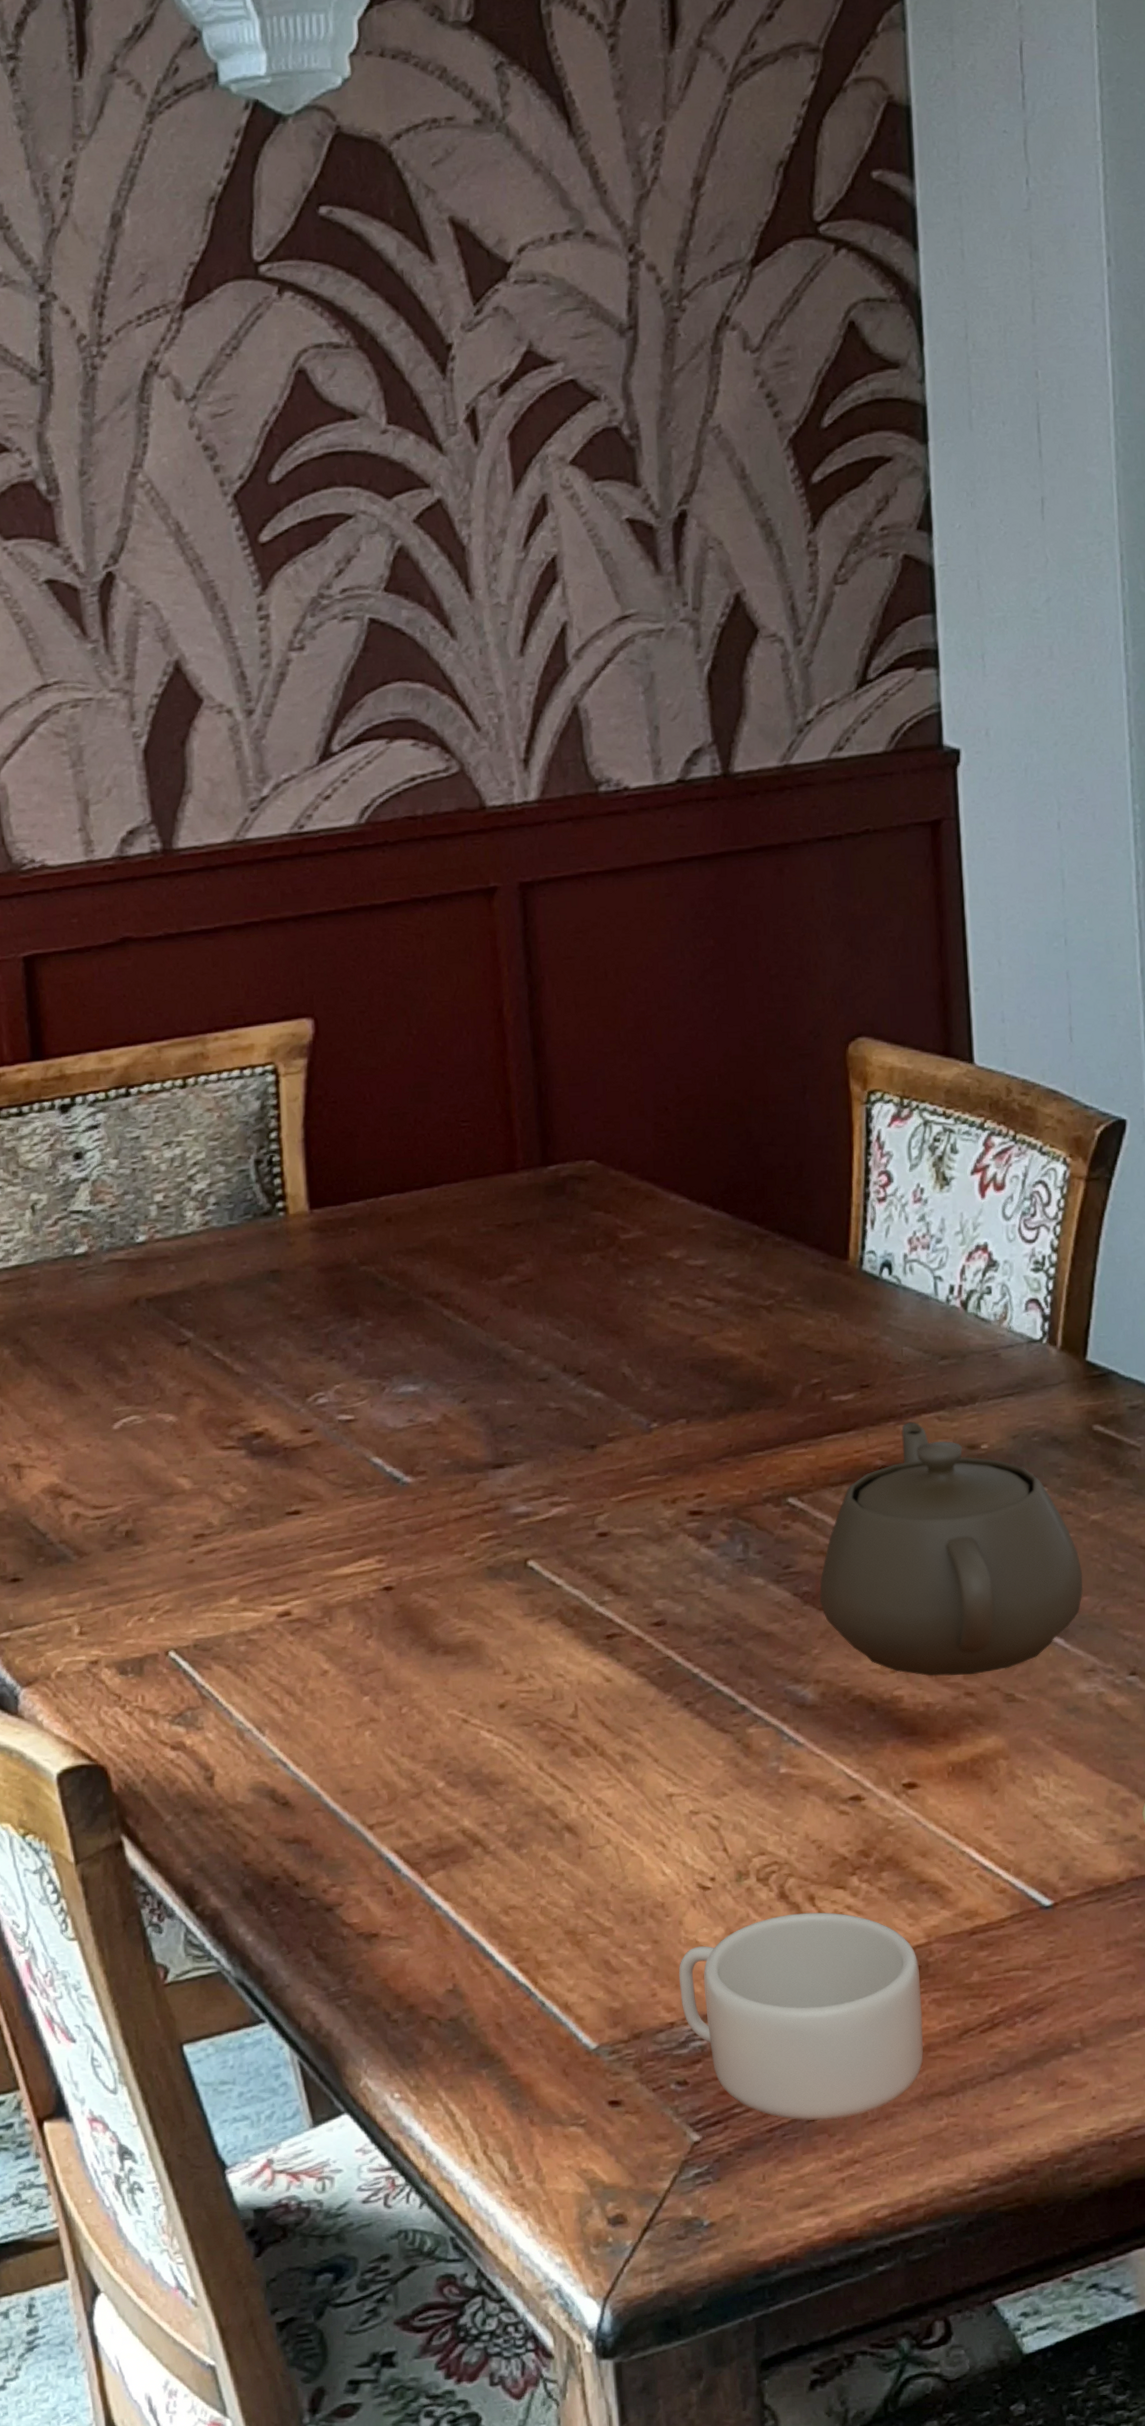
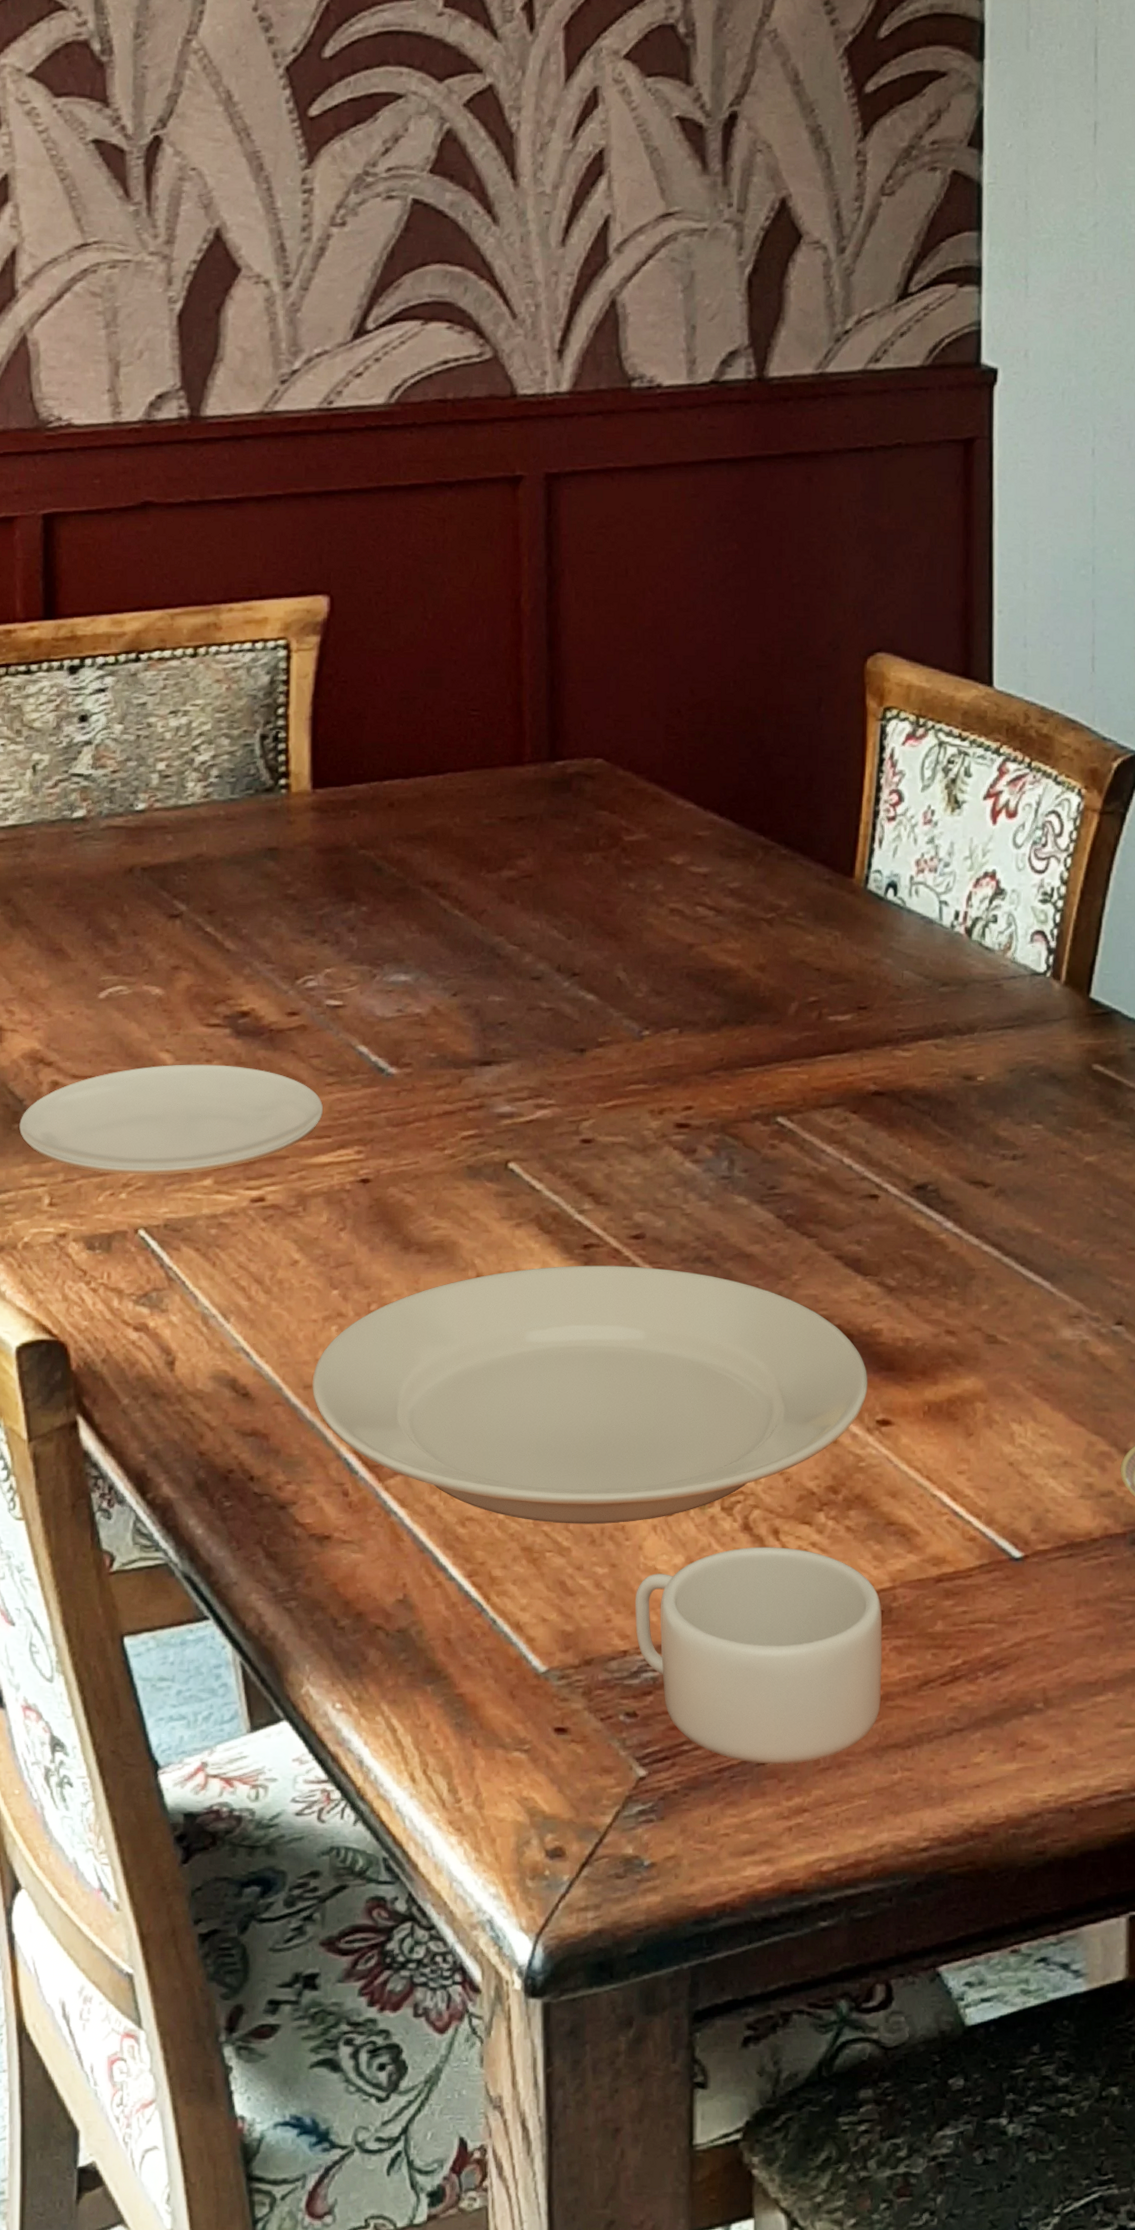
plate: none [44,1485,343,1599] -> present [19,1064,324,1175]
plate: none [349,1652,893,1905] -> present [312,1265,868,1525]
teapot: present [819,1421,1084,1676] -> none [803,1047,1074,1313]

